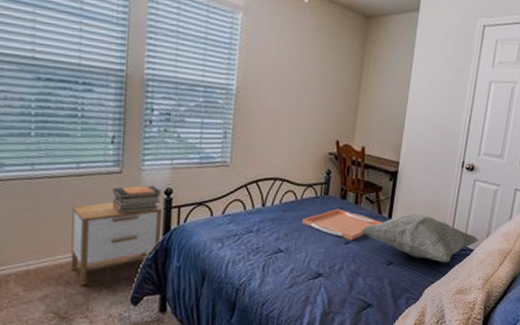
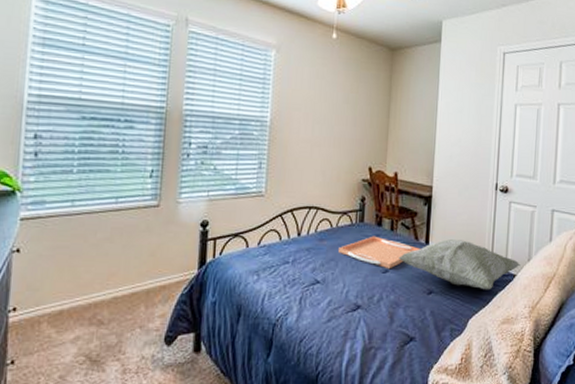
nightstand: present [70,203,162,287] -> none [104,237,198,326]
book stack: present [112,185,162,214] -> none [148,217,198,248]

